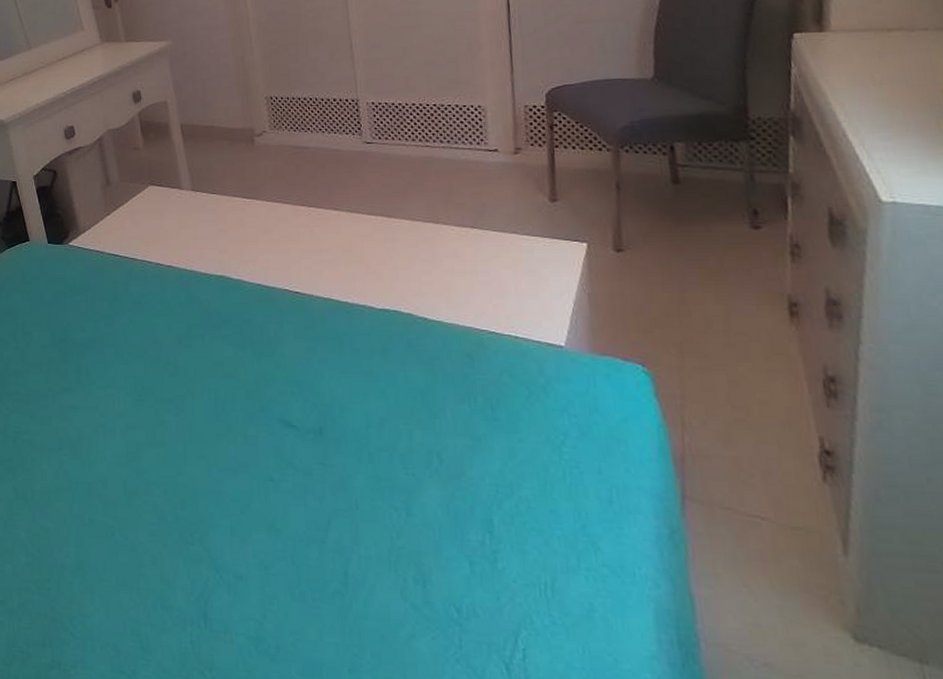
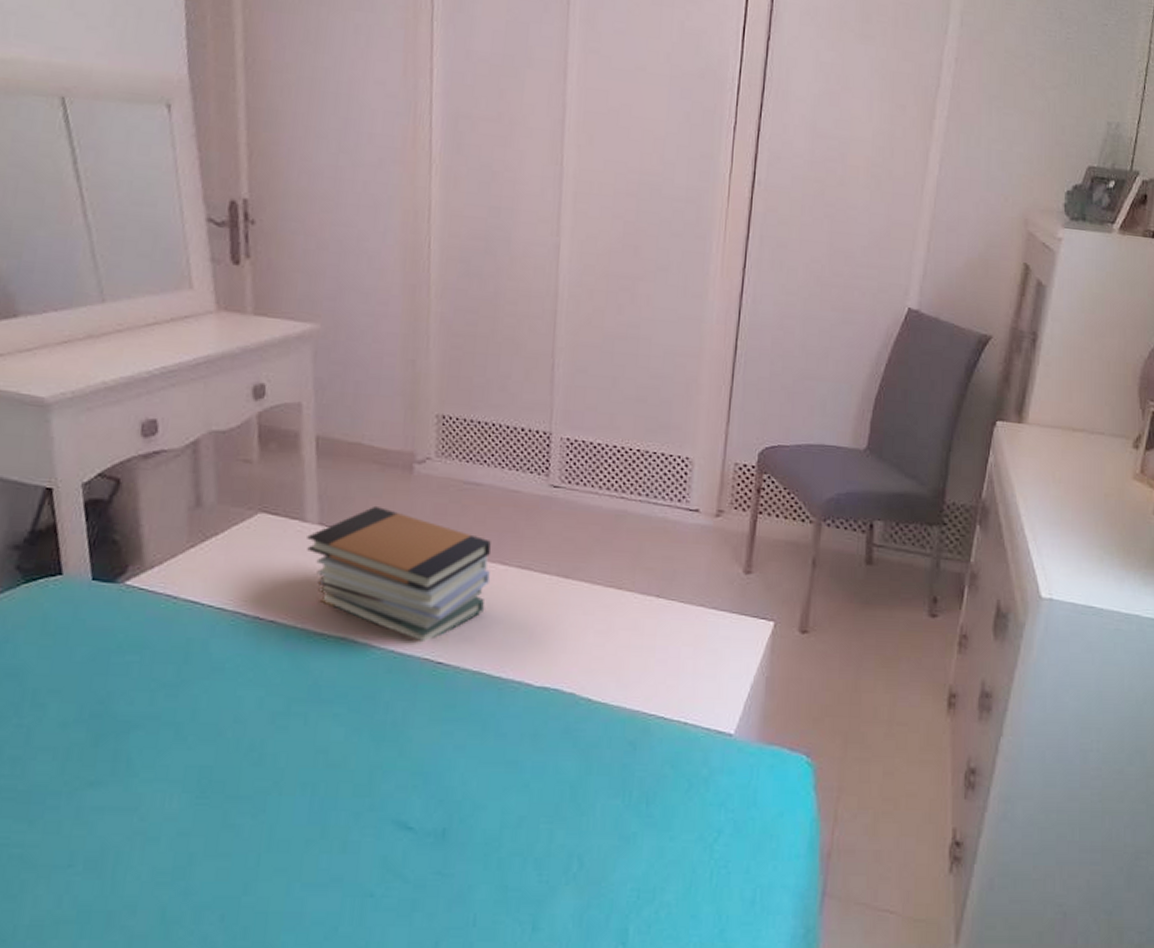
book stack: none [185,172,326,276] -> present [307,505,492,641]

